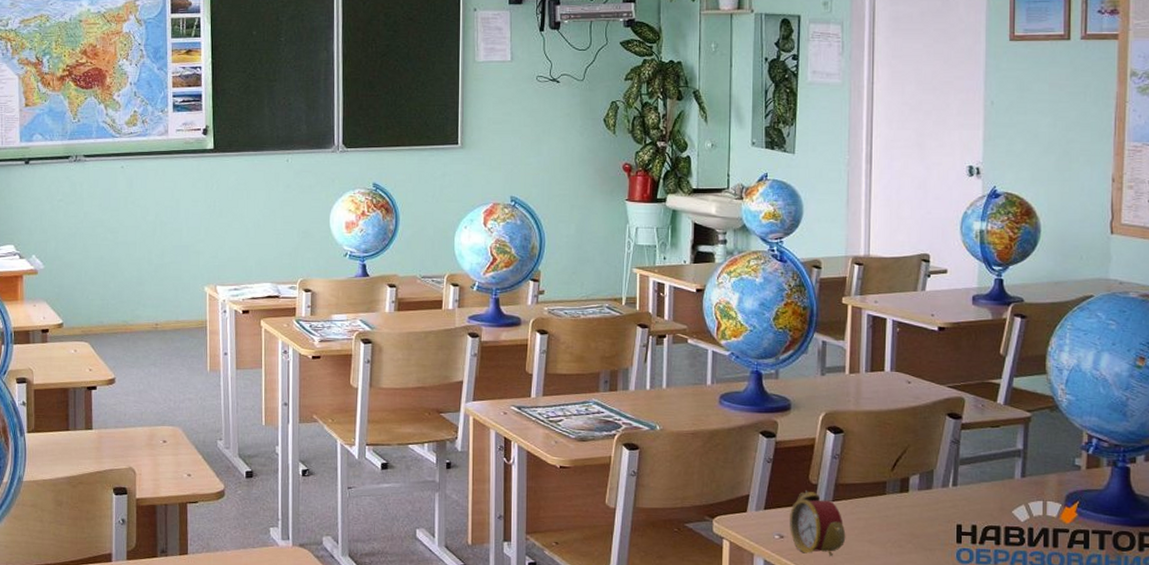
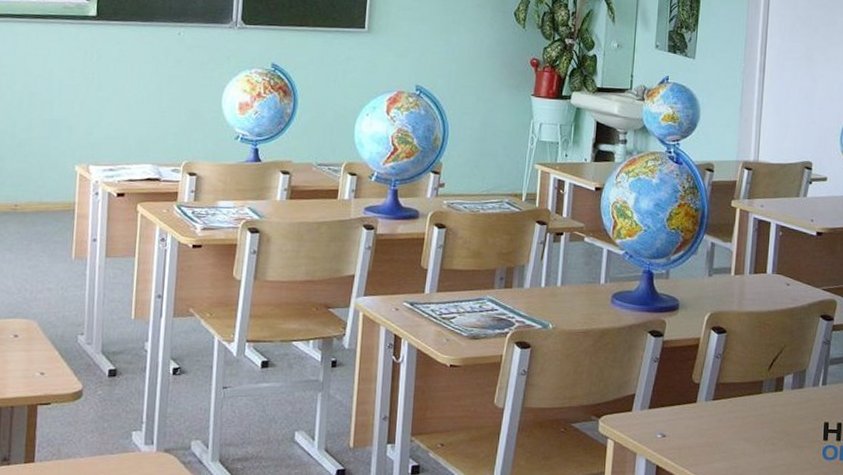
alarm clock: present [790,490,846,557] -> none [672,390,724,456]

